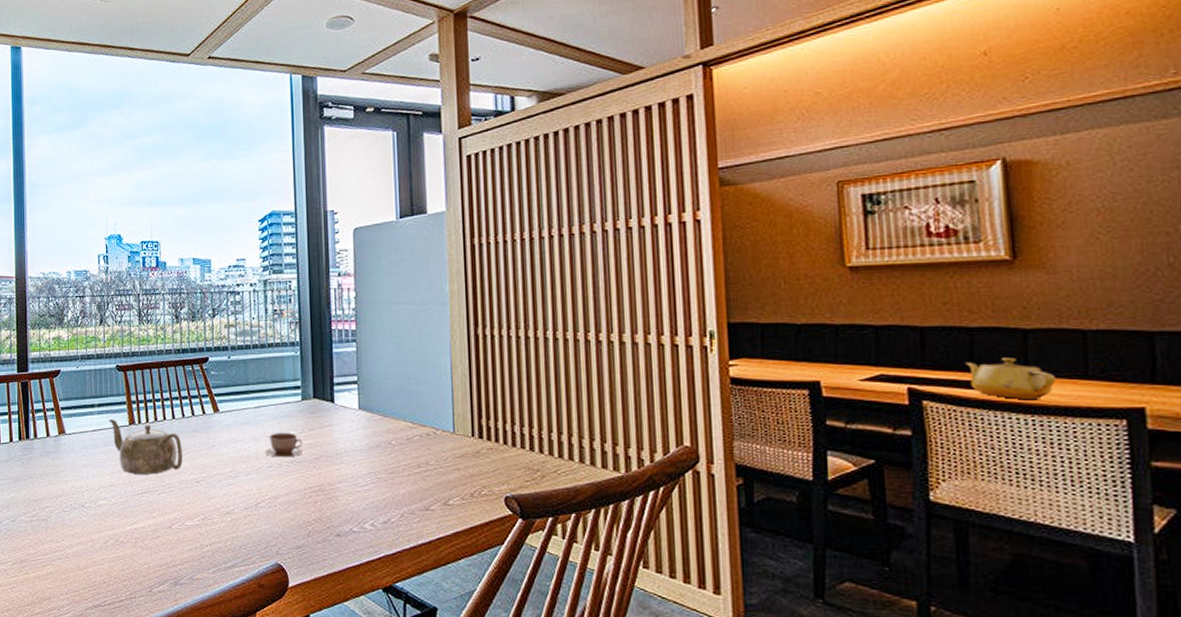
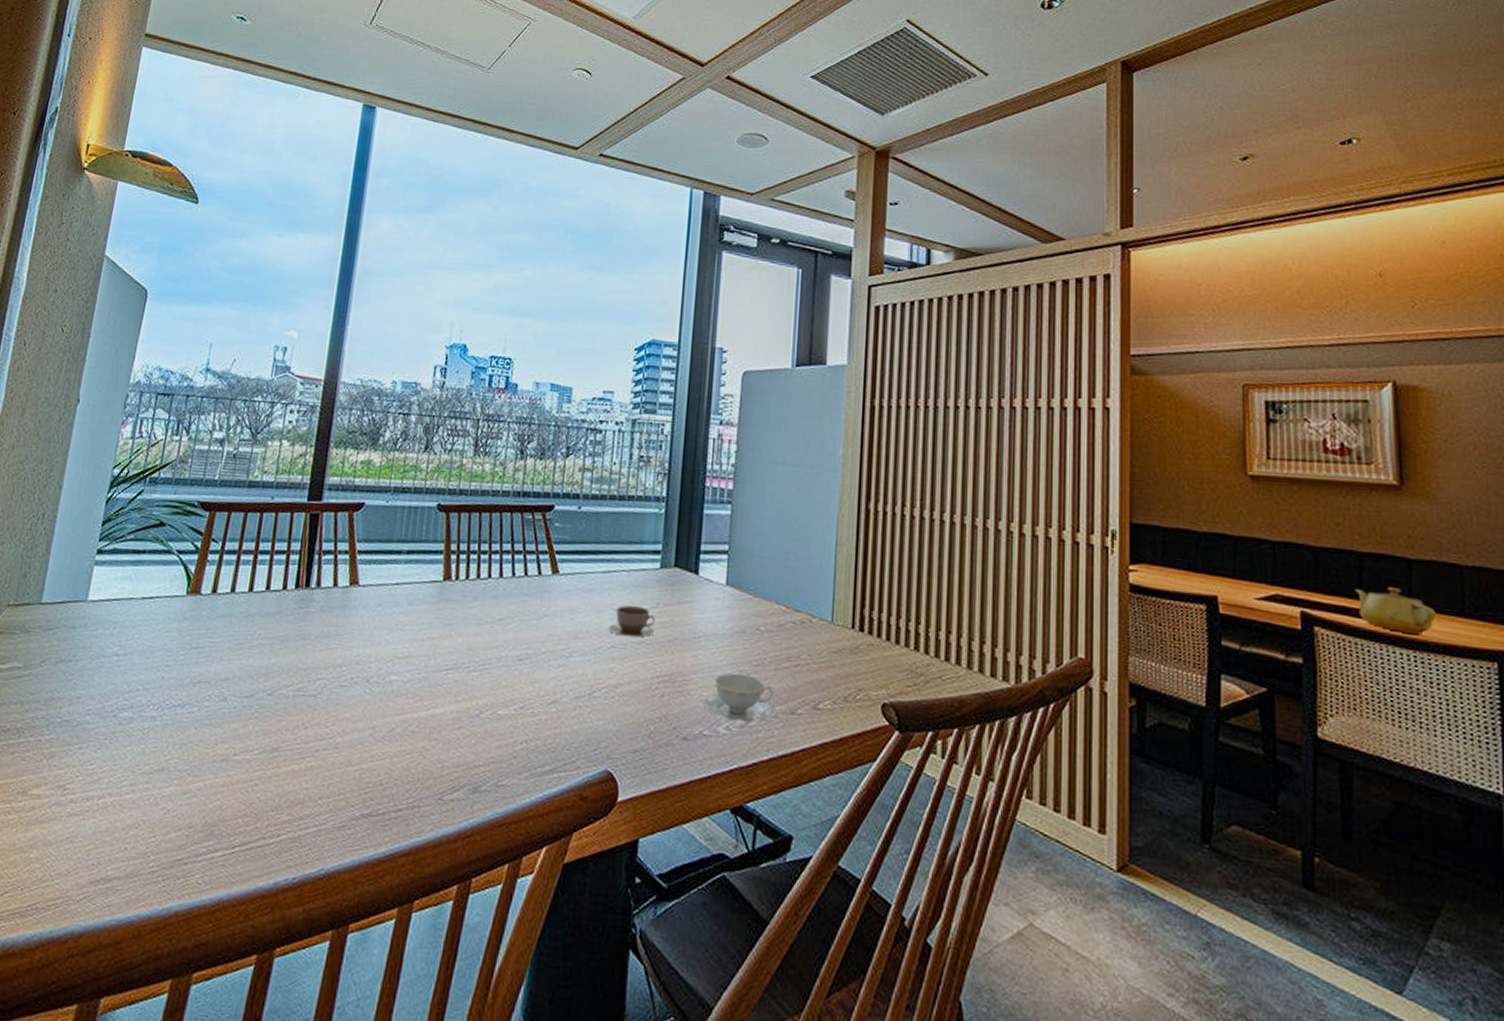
teapot: present [109,418,183,474] -> none [418,570,507,646]
teacup: none [350,480,411,520] -> present [703,673,774,723]

